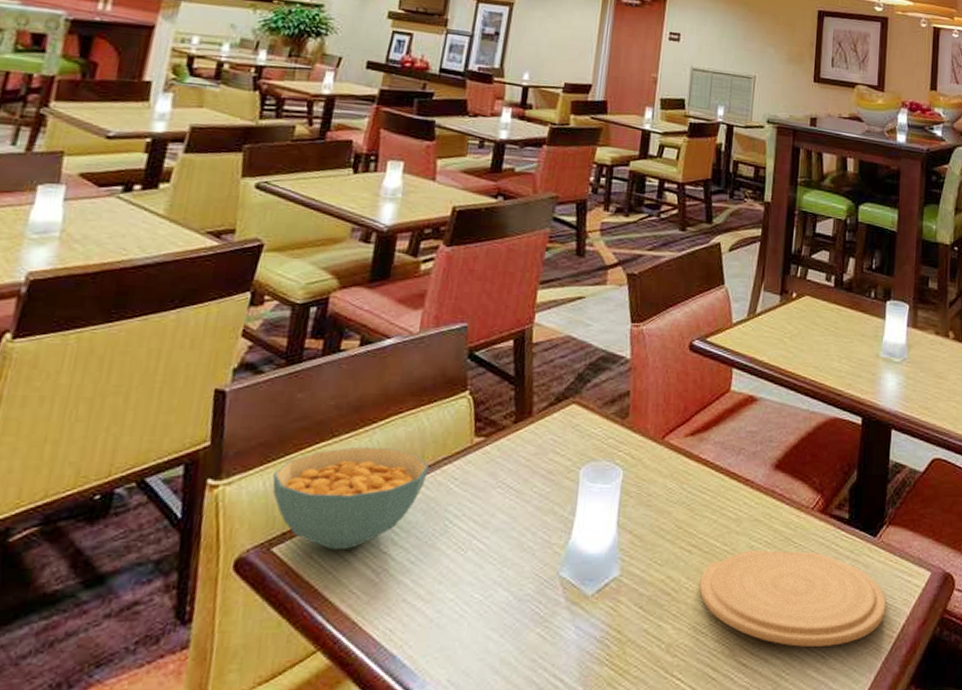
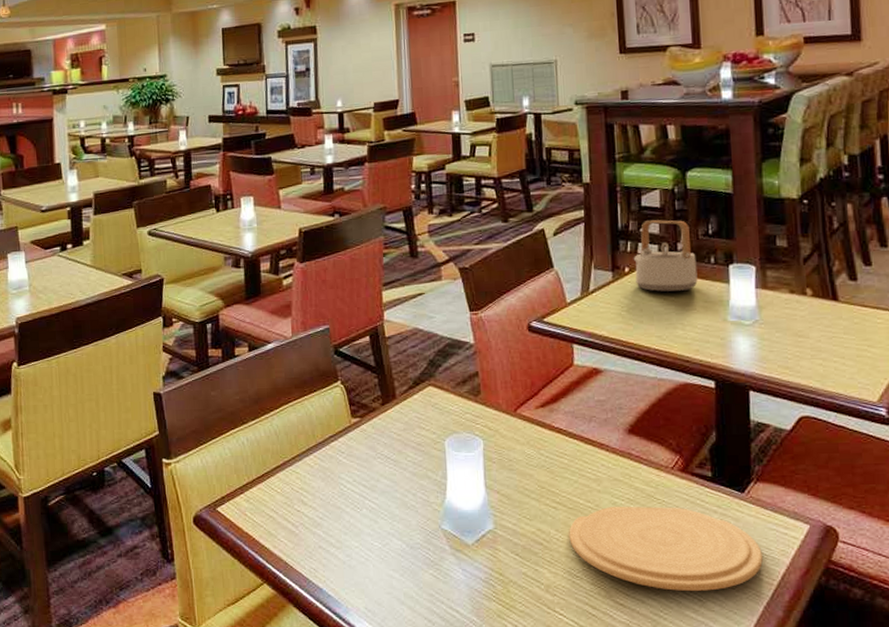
cereal bowl: present [272,446,429,549] -> none [207,430,320,509]
teapot: none [801,248,859,322] -> present [633,220,698,292]

